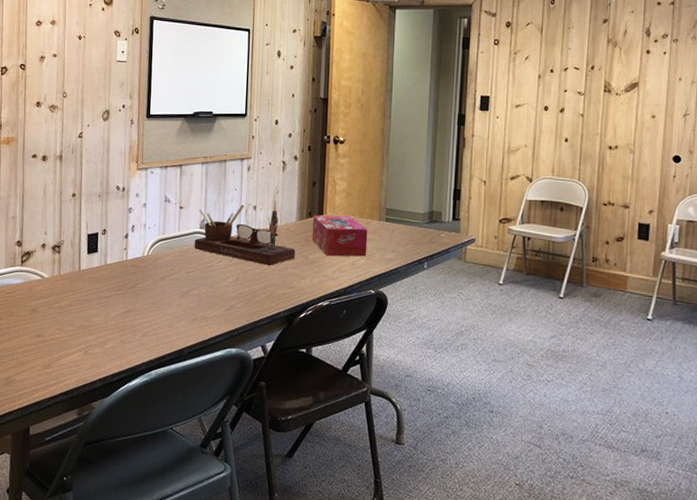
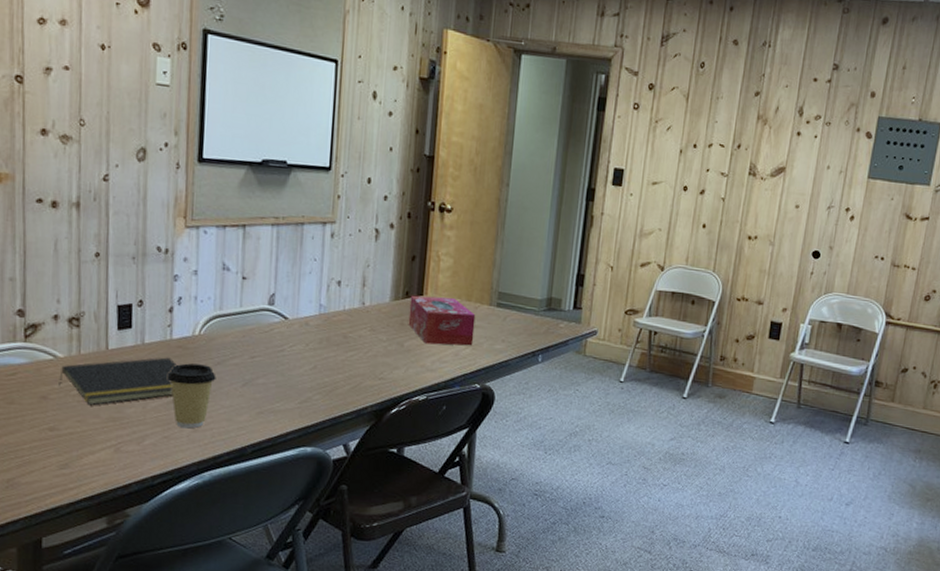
notepad: none [44,275,130,315] -> present [59,357,176,405]
coffee cup: none [123,279,161,334] -> present [167,363,216,429]
desk organizer: present [194,204,296,265] -> none [260,278,388,352]

